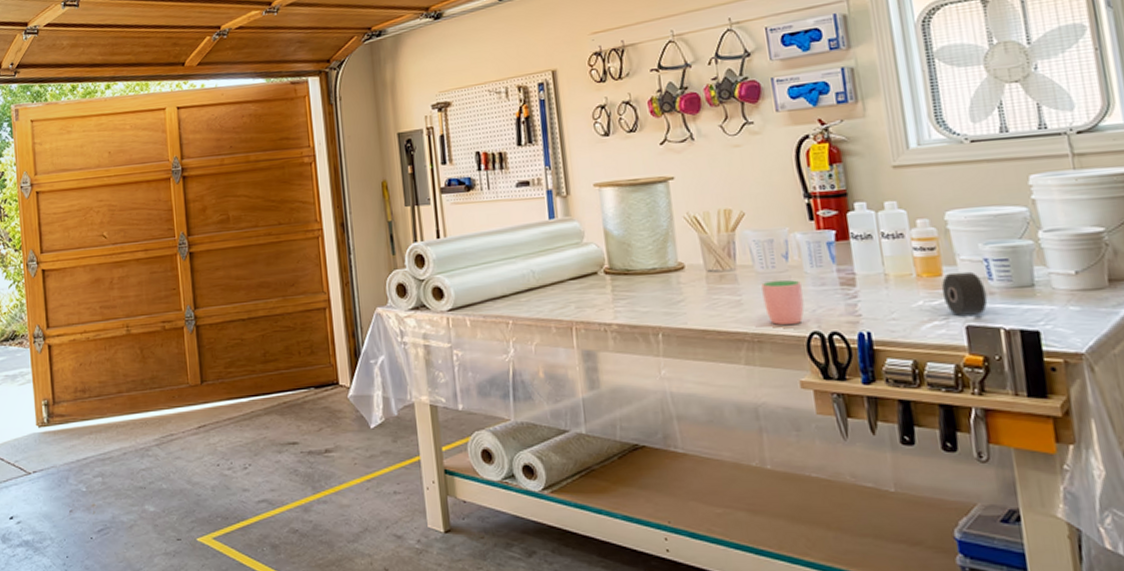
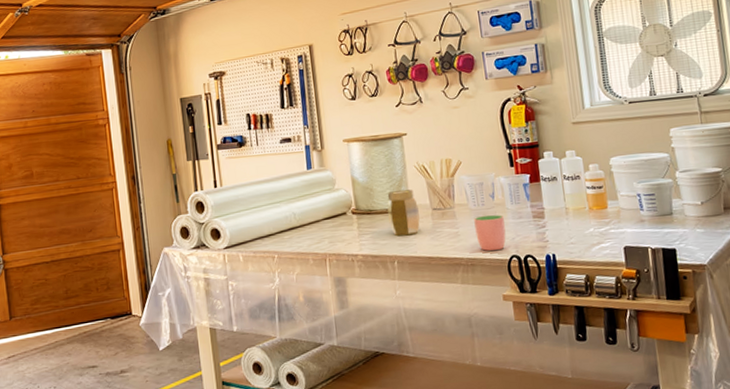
jar: none [649,245,691,303] -> present [387,189,420,237]
duct tape: present [941,271,988,316] -> none [606,204,640,239]

